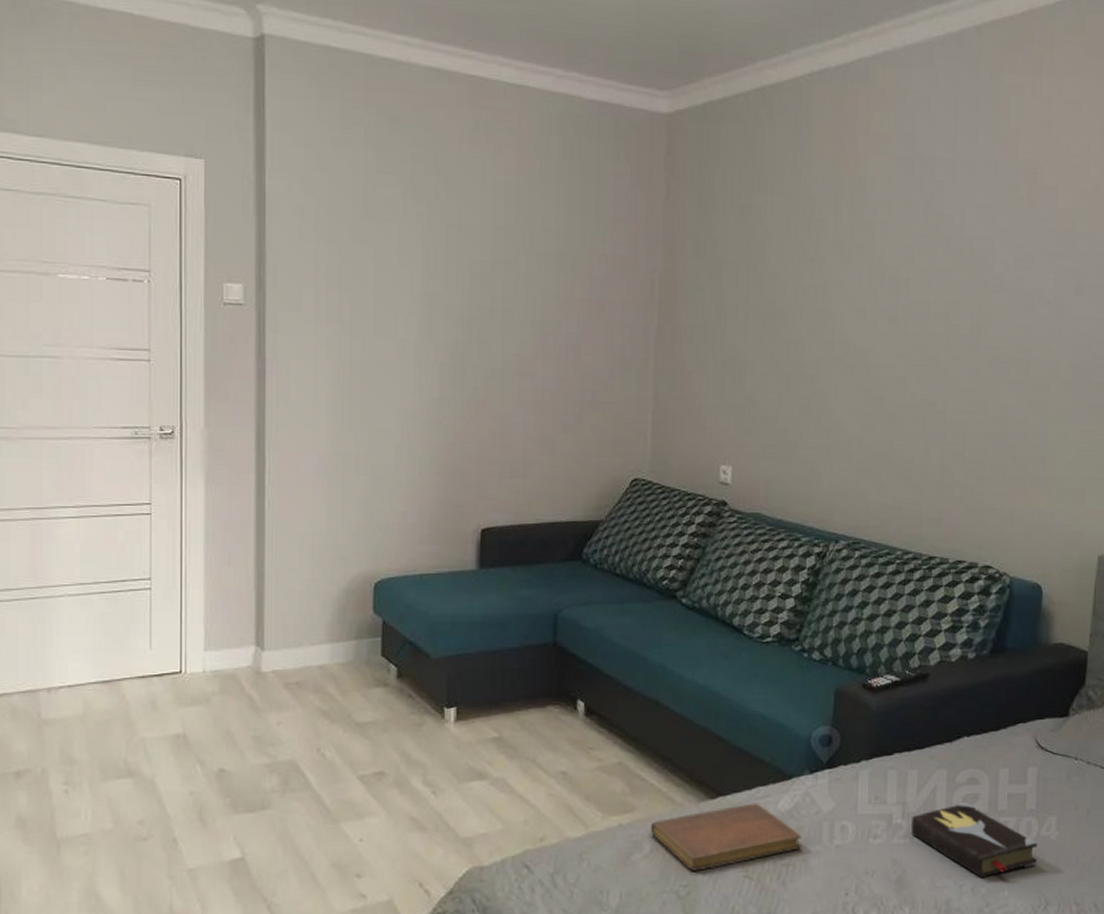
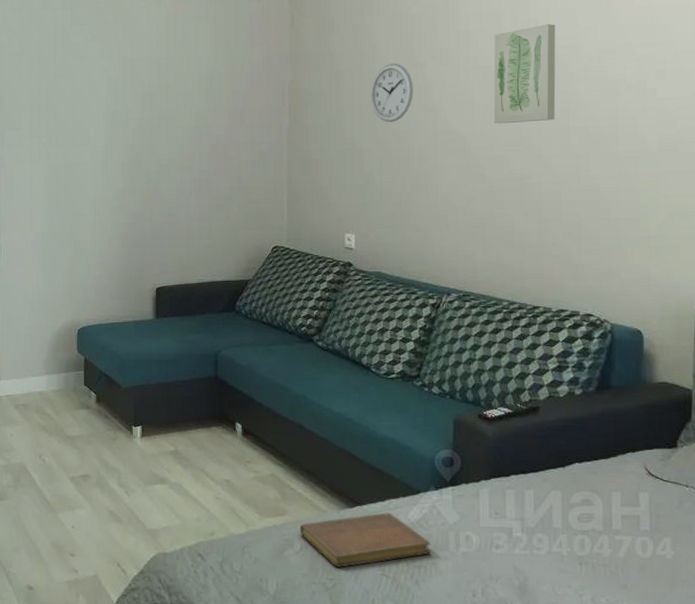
wall clock: none [758,256,809,330] -> present [371,64,413,123]
wall art: none [898,221,972,339] -> present [494,24,556,124]
hardback book: present [911,801,1038,877] -> none [531,520,654,589]

